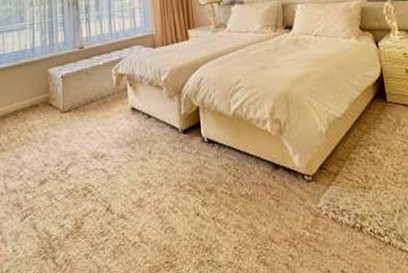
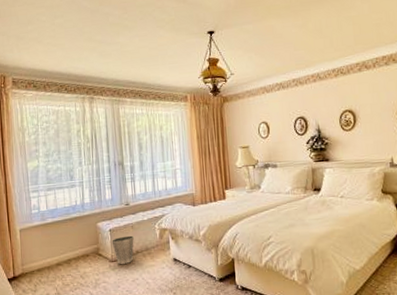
waste basket: none [64,82,88,115] -> present [112,235,134,264]

